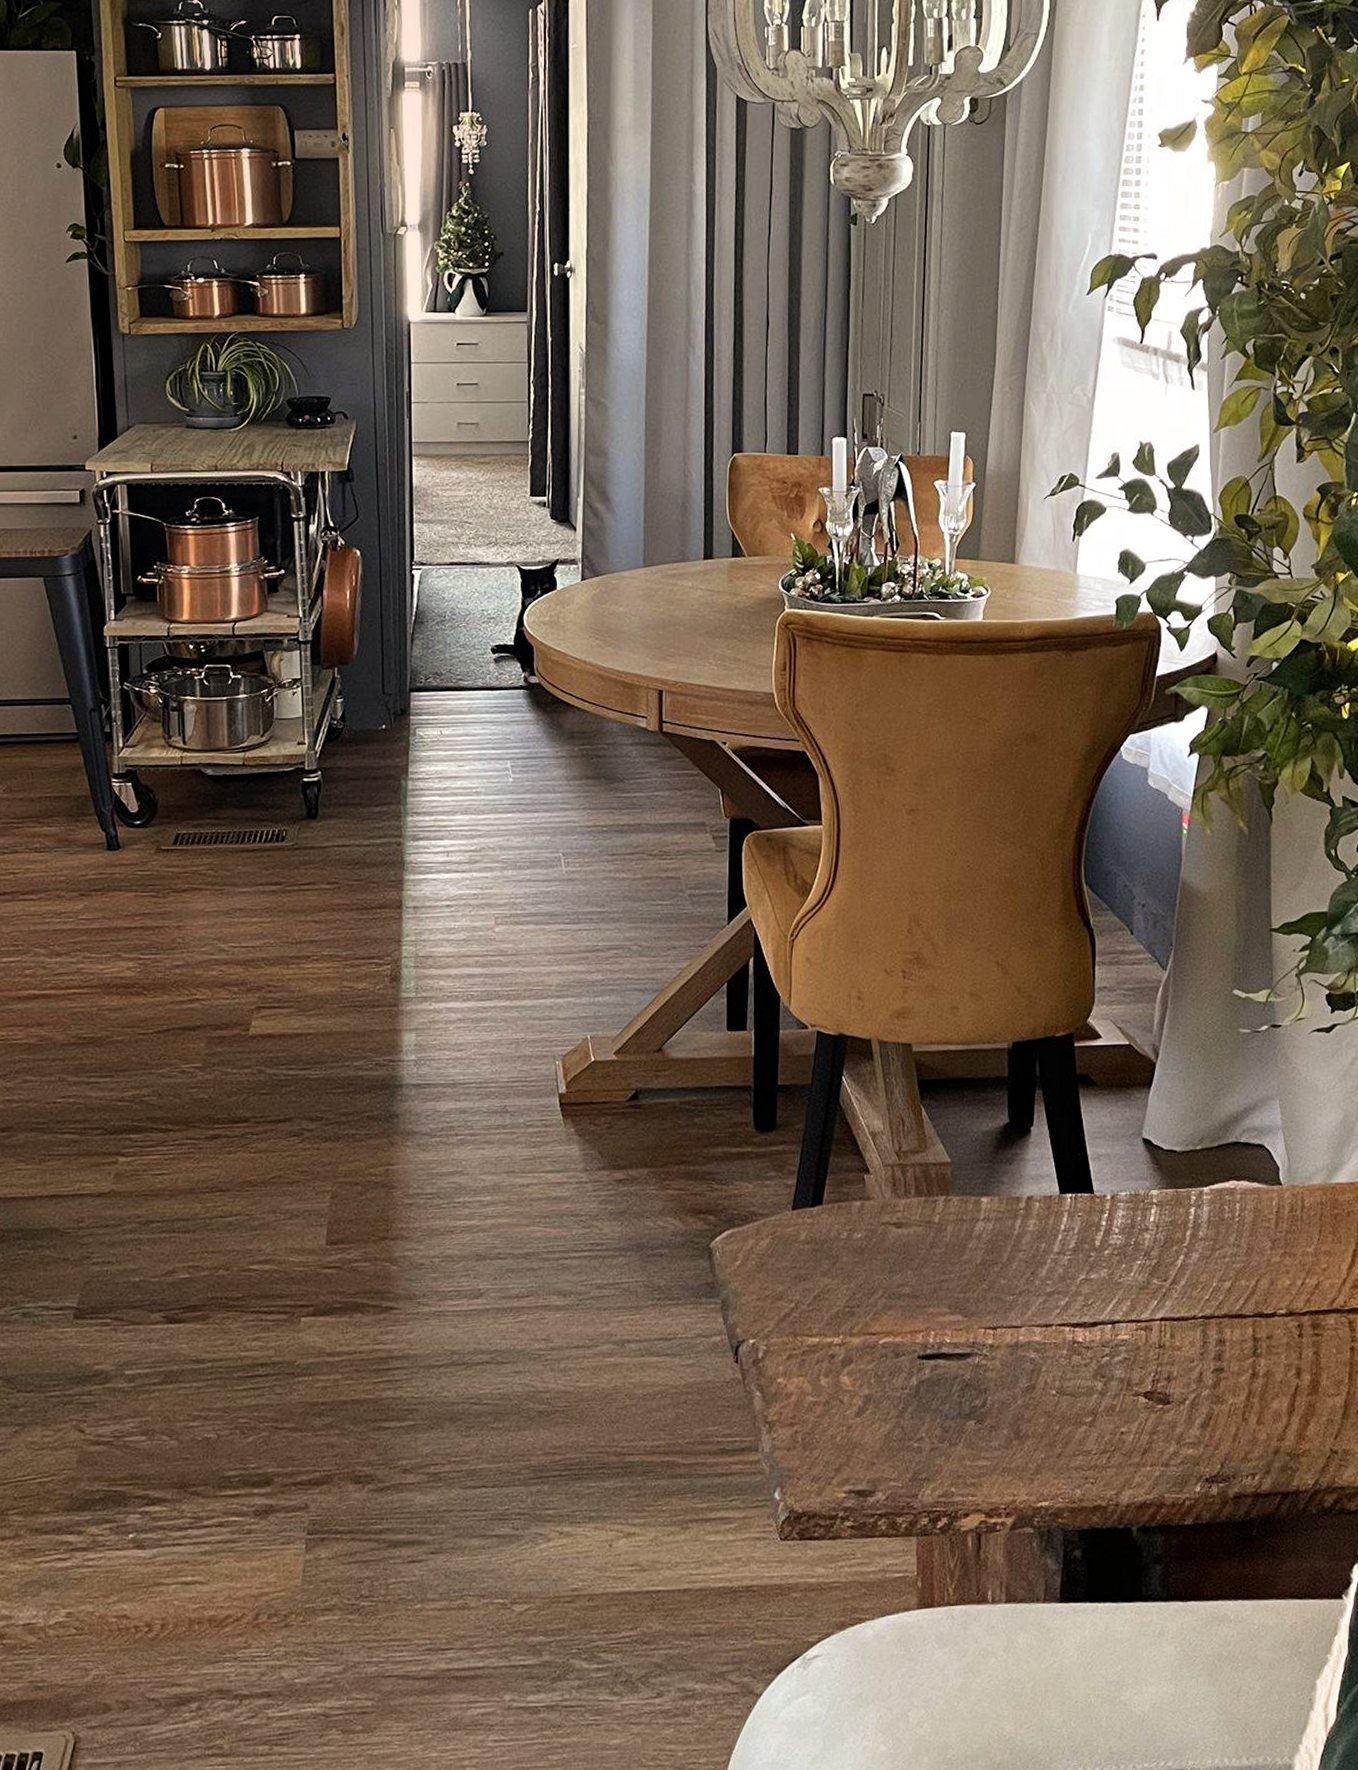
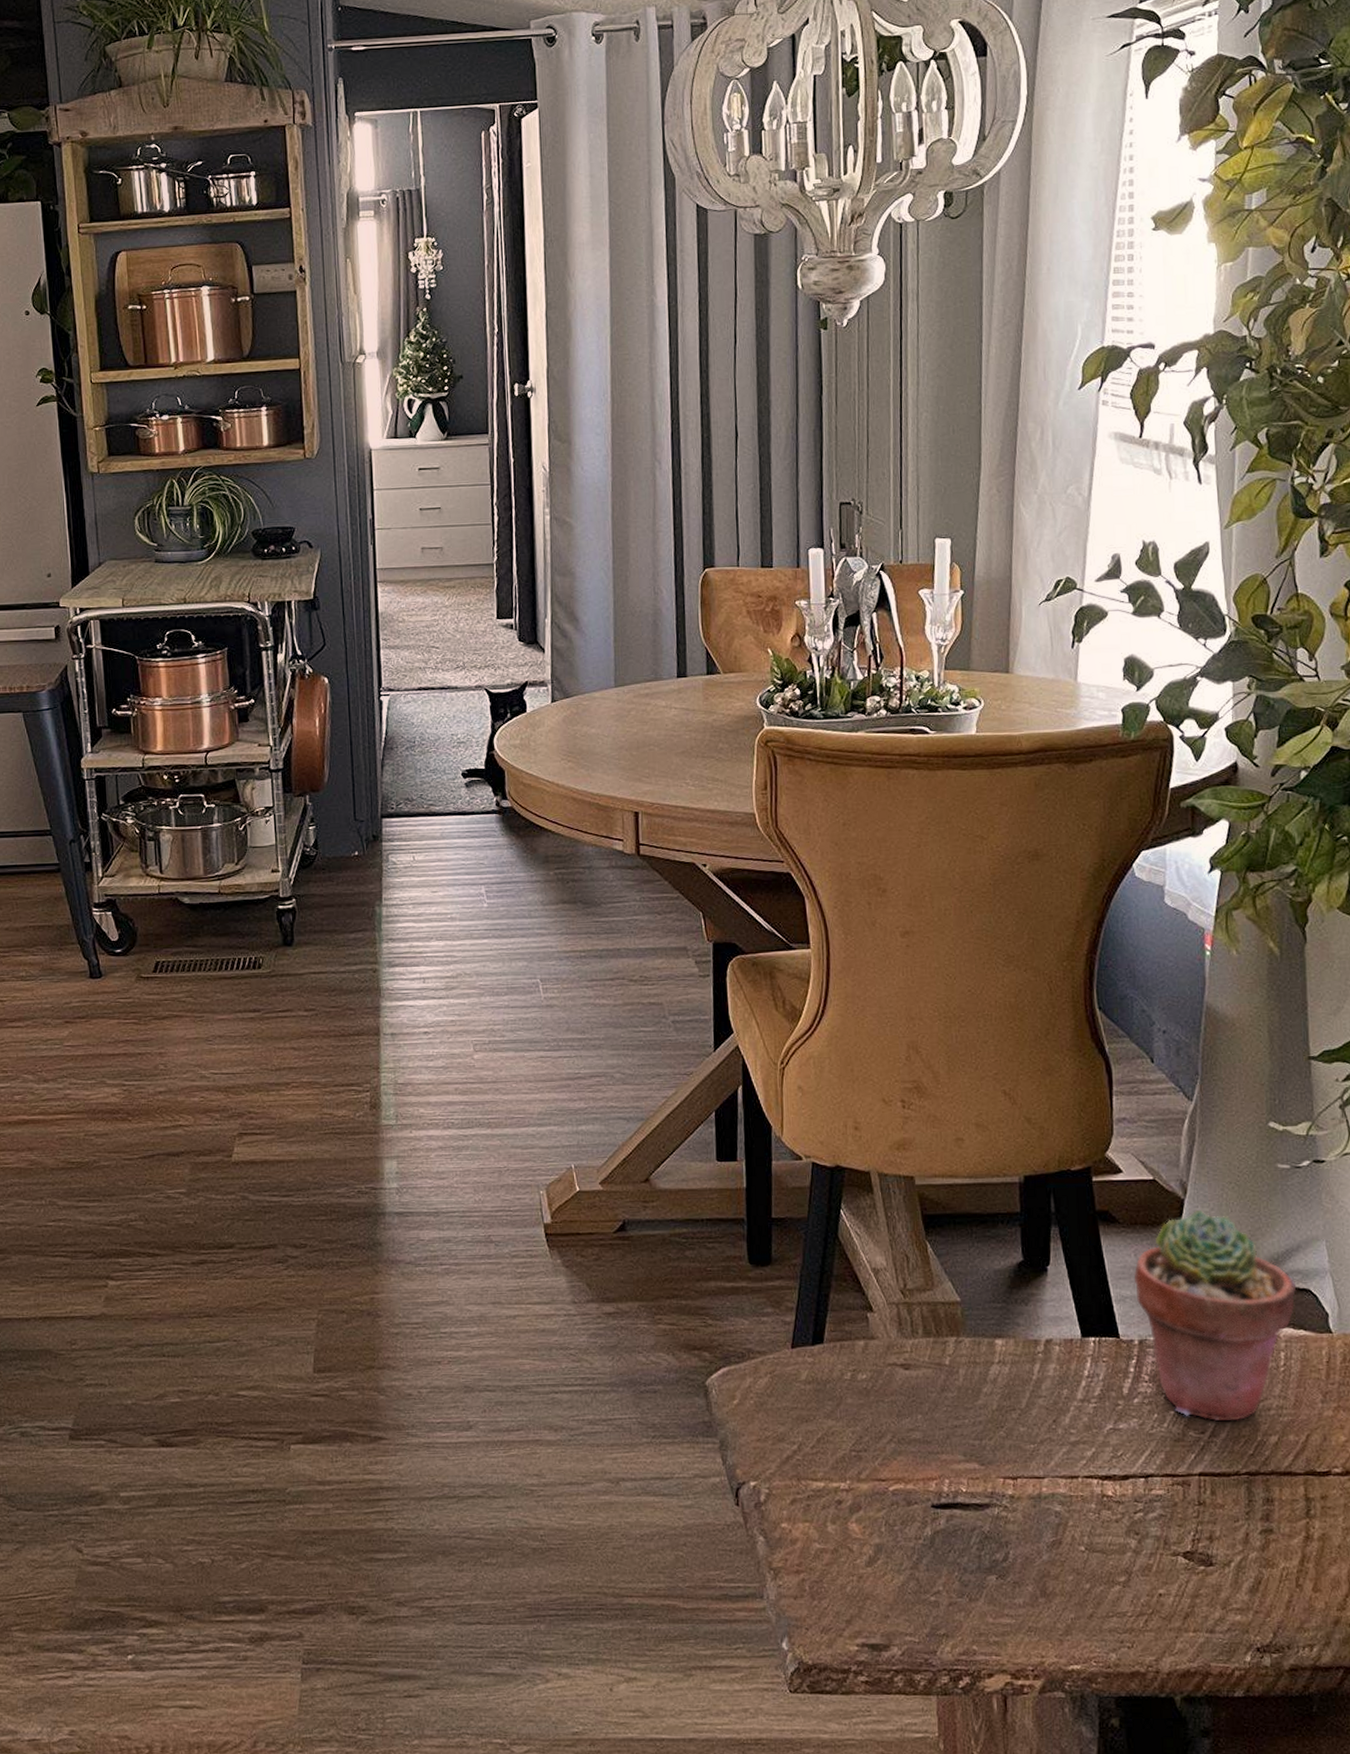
potted succulent: none [1108,1073,1252,1270] -> present [1133,1210,1297,1422]

